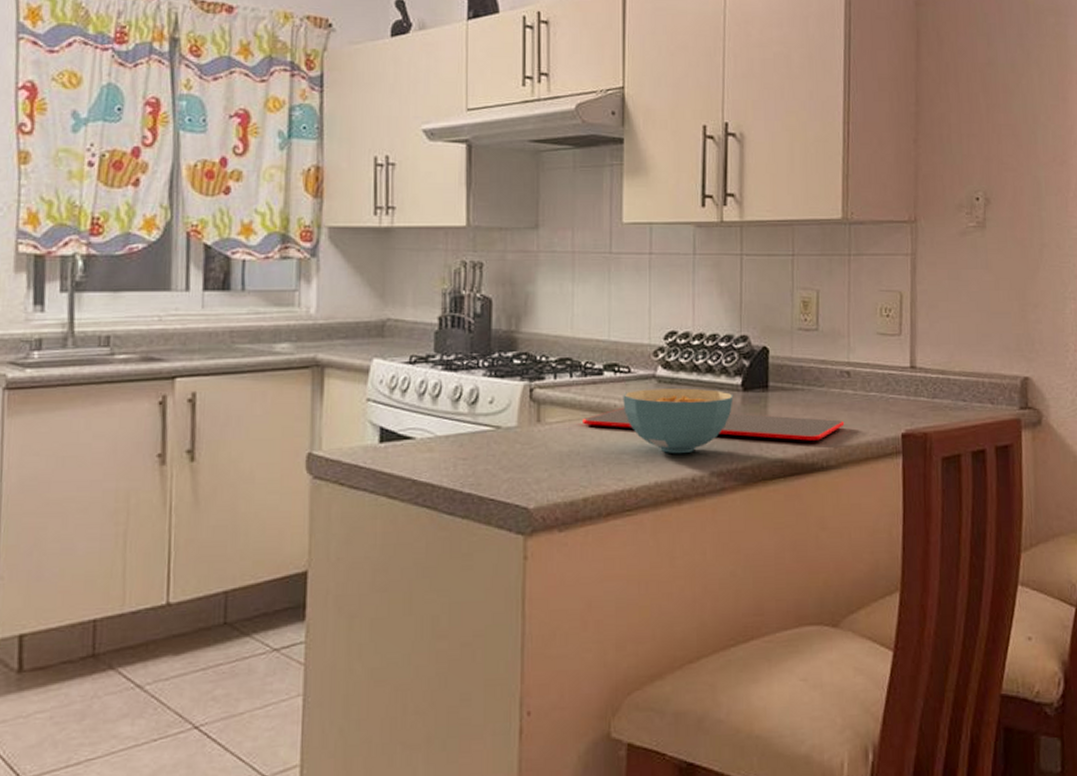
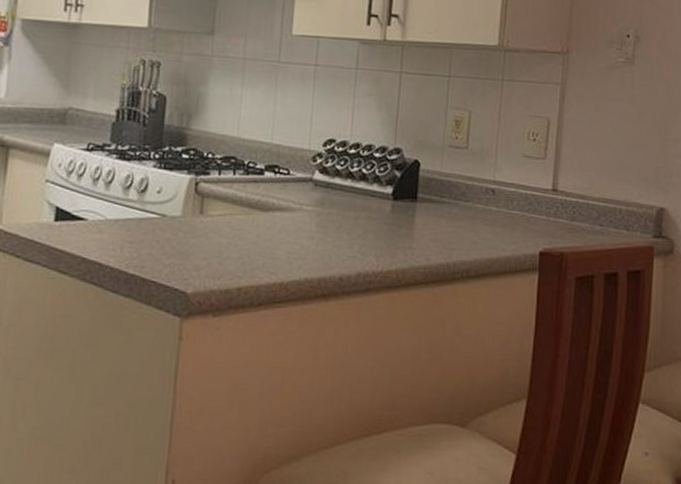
cutting board: present [581,407,845,441] -> none [241,206,487,252]
cereal bowl: present [623,388,733,453] -> none [280,191,384,253]

